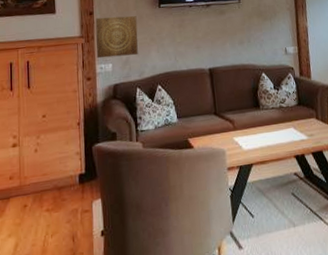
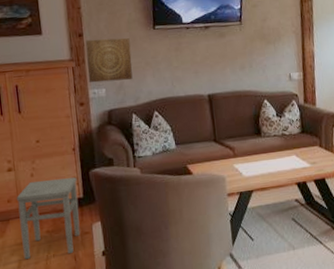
stool: none [18,152,80,241] -> present [16,177,81,259]

